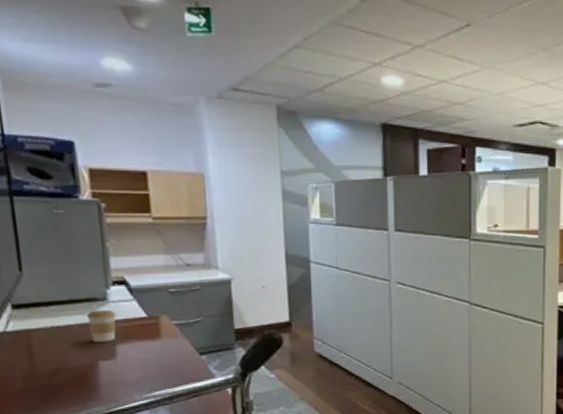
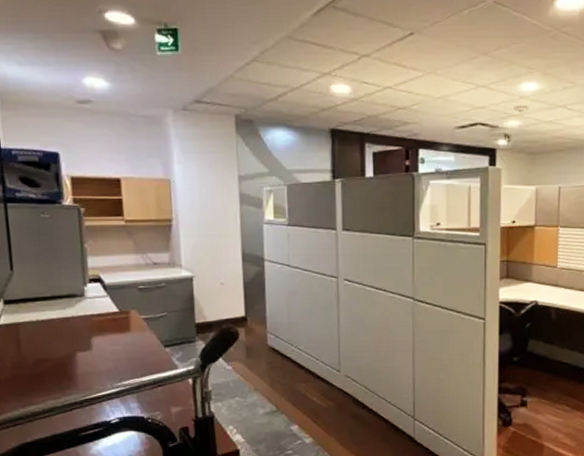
coffee cup: present [87,309,117,342] -> none [67,305,93,335]

